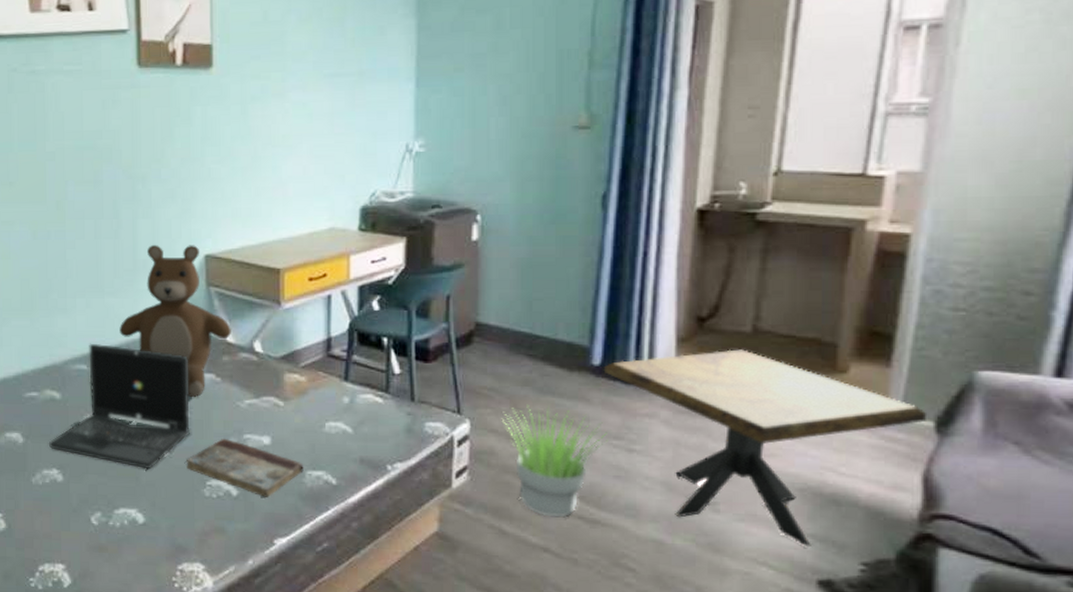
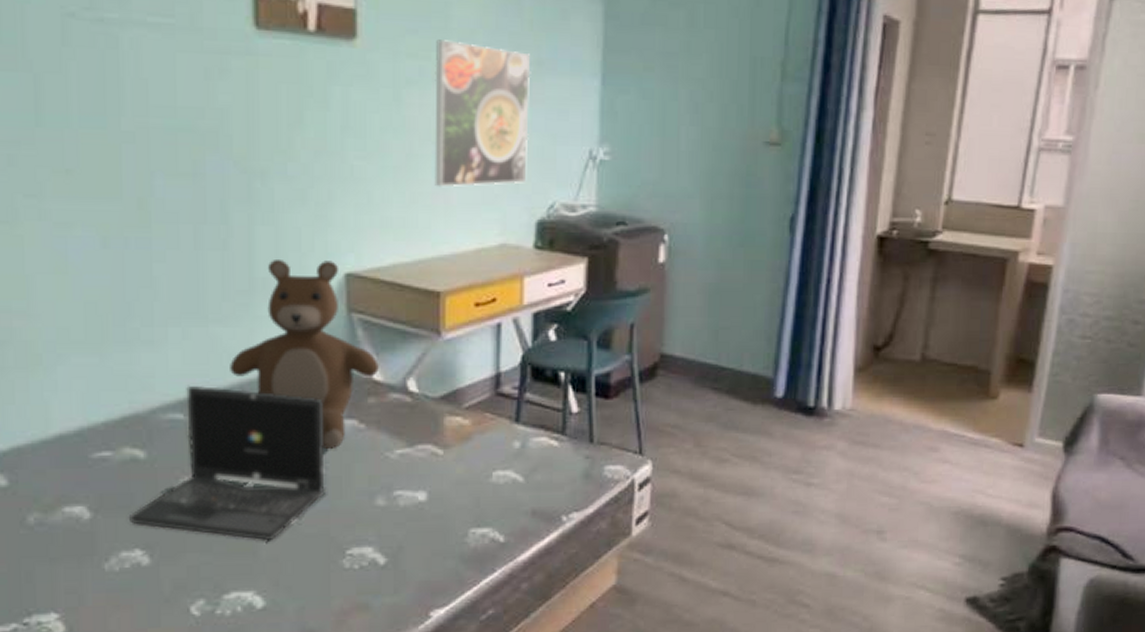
book: present [187,438,304,497] -> none [320,496,466,563]
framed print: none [274,62,354,182] -> present [434,39,531,188]
potted plant: present [501,404,612,518] -> none [684,441,792,559]
side table: present [603,349,928,548] -> none [785,378,1058,568]

